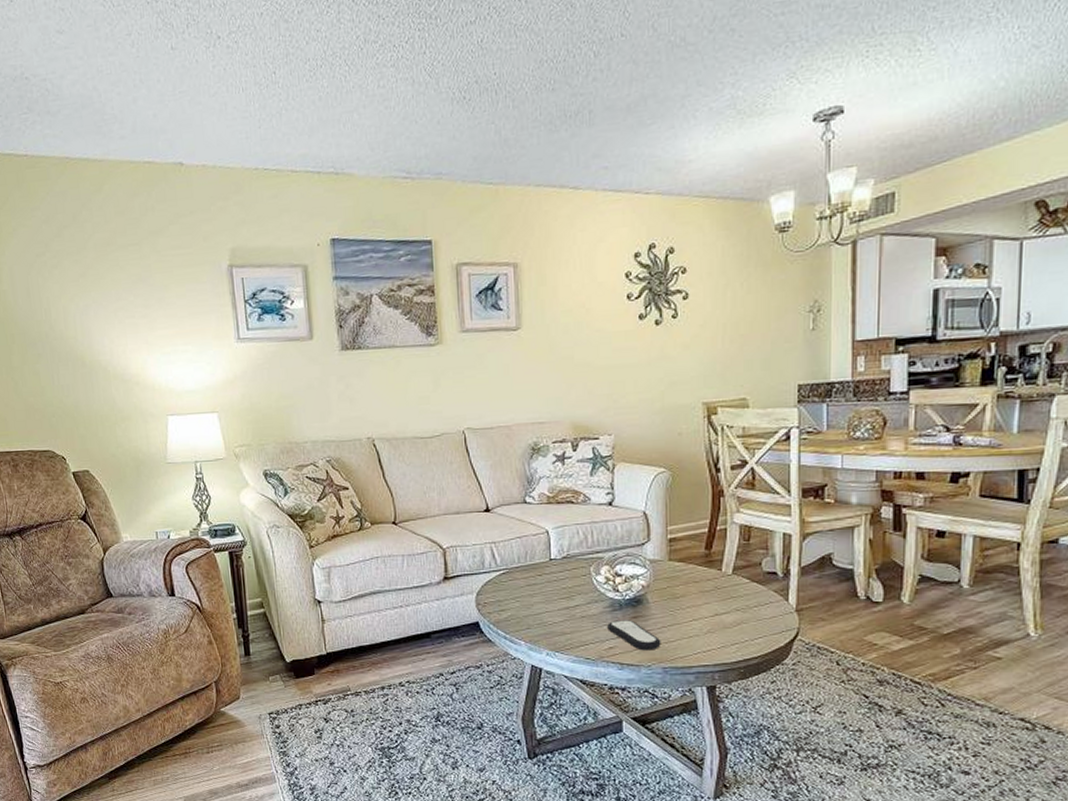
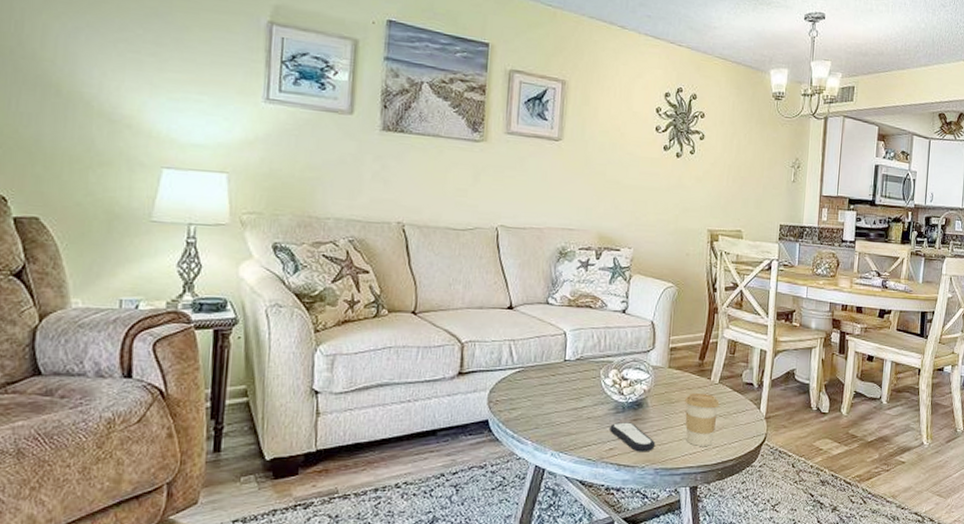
coffee cup: none [692,586,735,643] -> present [685,393,720,446]

